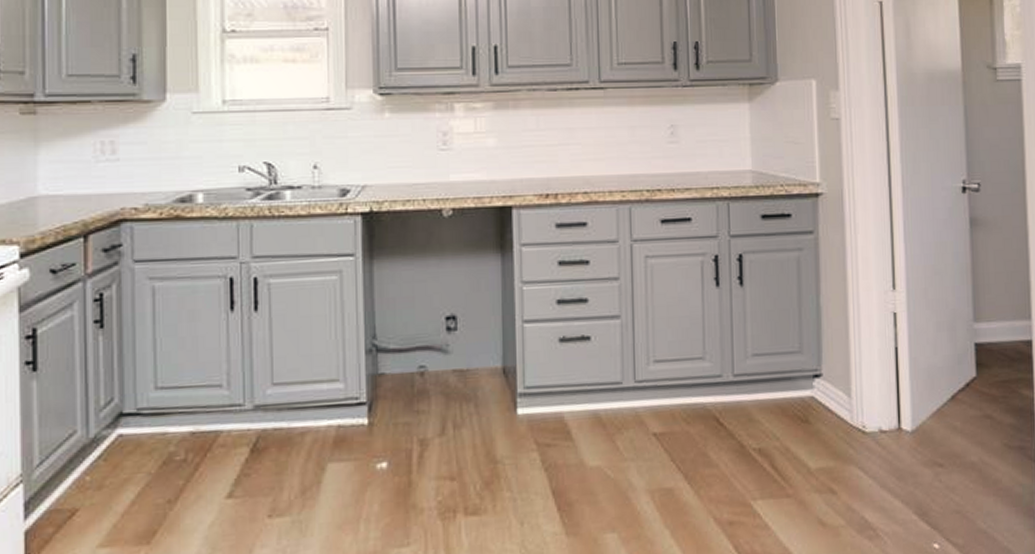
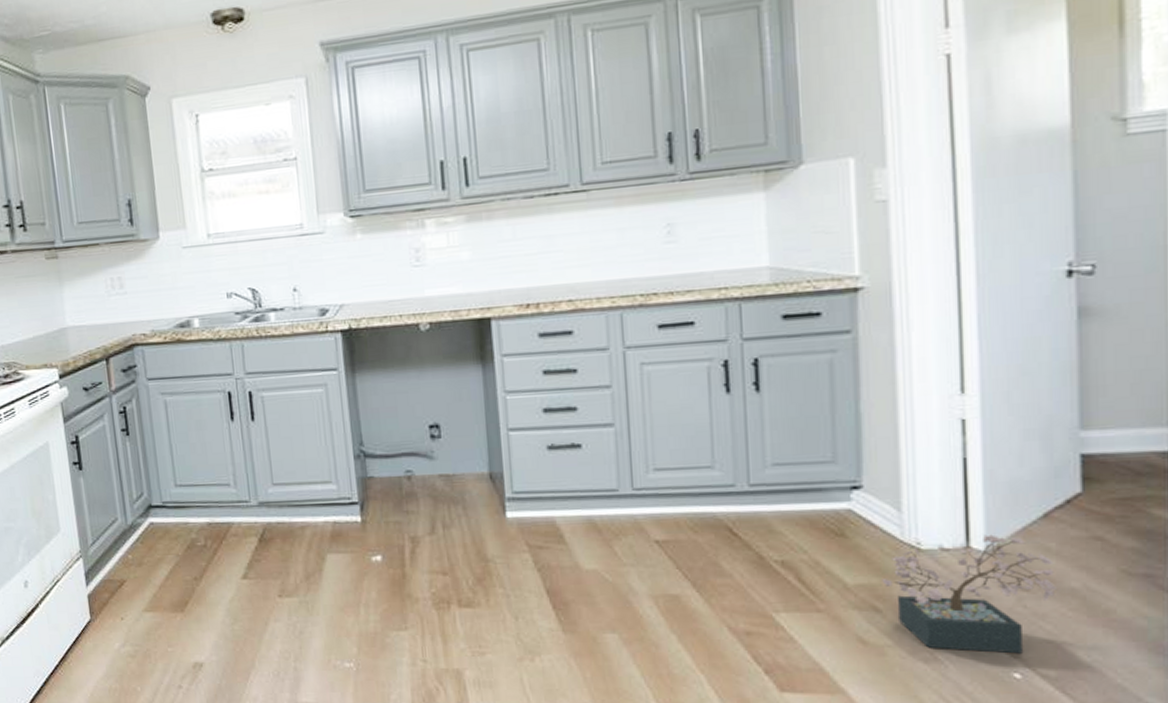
decorative plant: none [837,416,961,526] -> present [882,534,1056,654]

